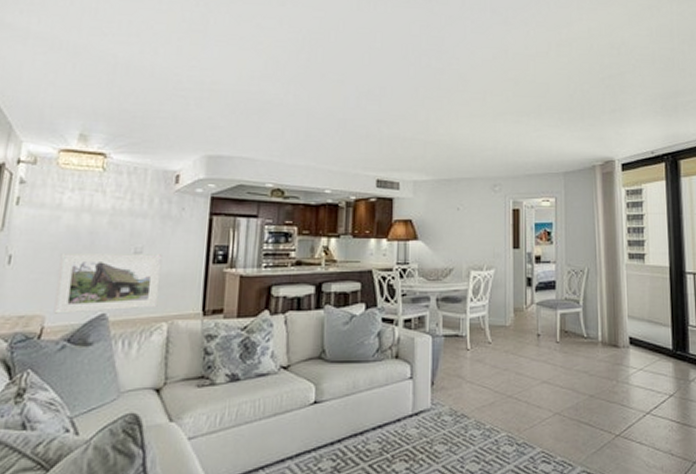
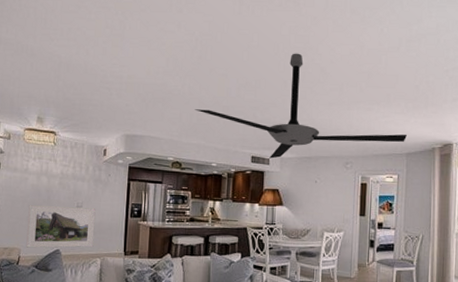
ceiling fan: none [302,56,563,182] -> present [195,53,407,159]

